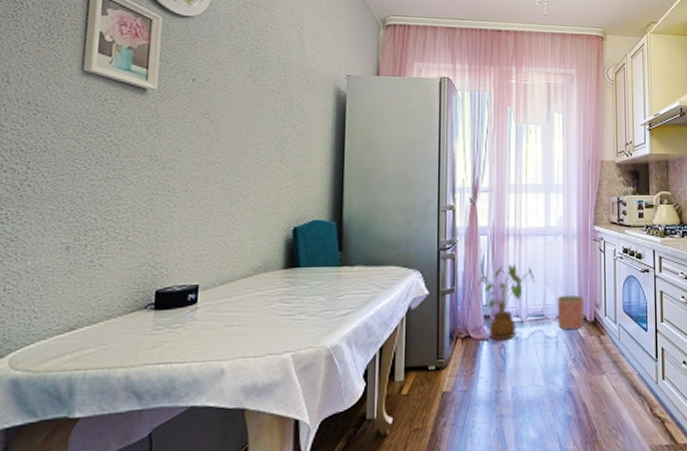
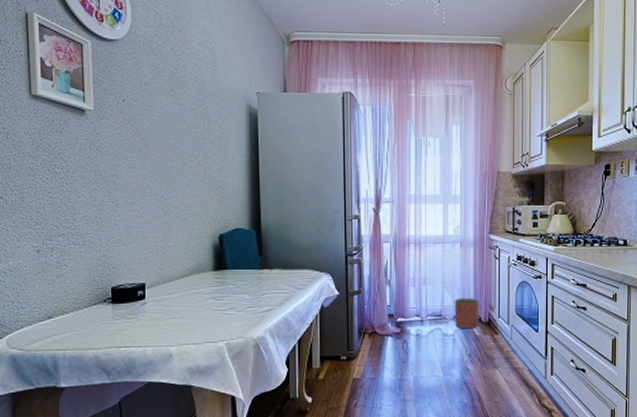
house plant: present [477,265,536,340] -> none [381,270,435,336]

